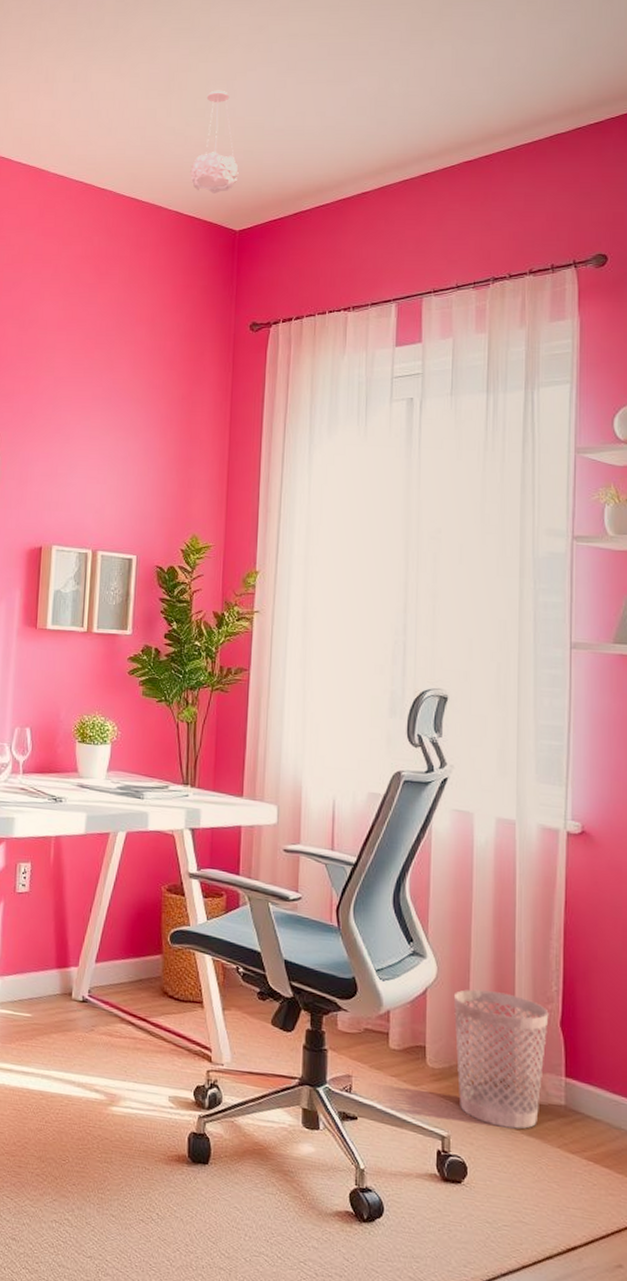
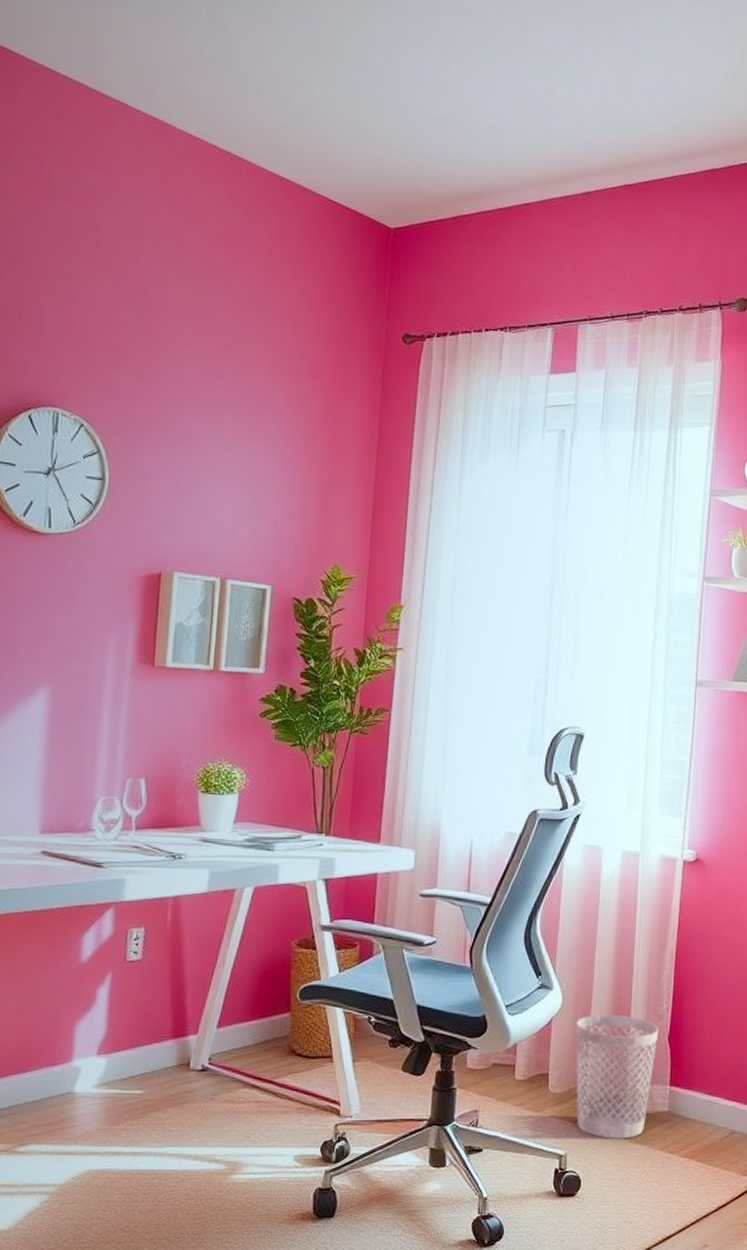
pendant light: present [190,90,239,193] -> none [341,61,396,182]

